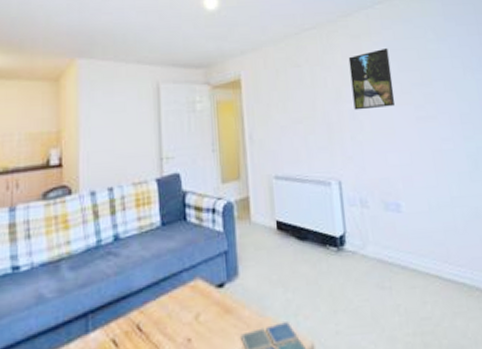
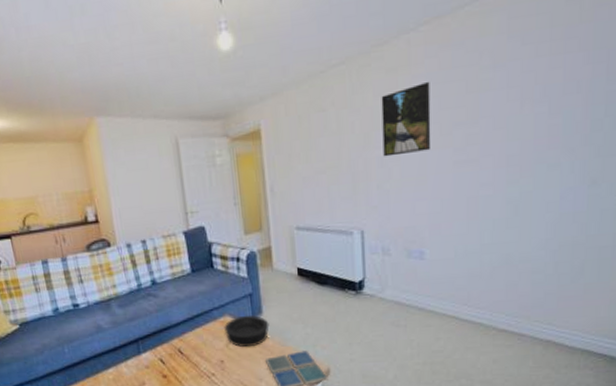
bowl: none [194,277,246,320] -> present [224,314,269,347]

